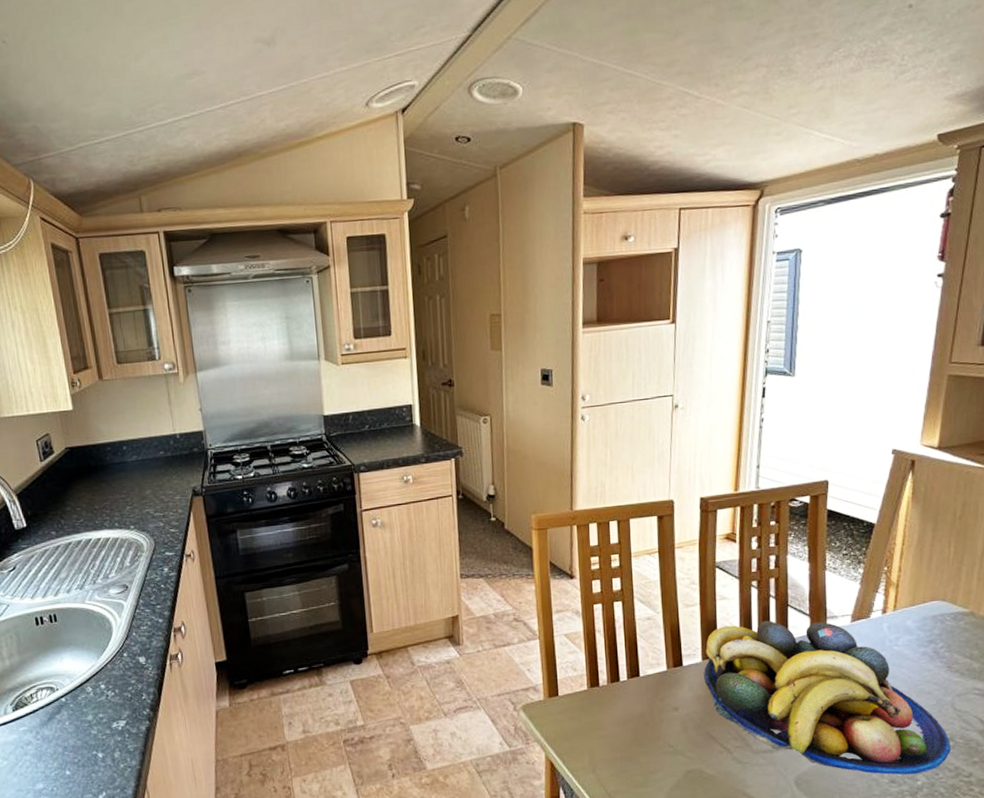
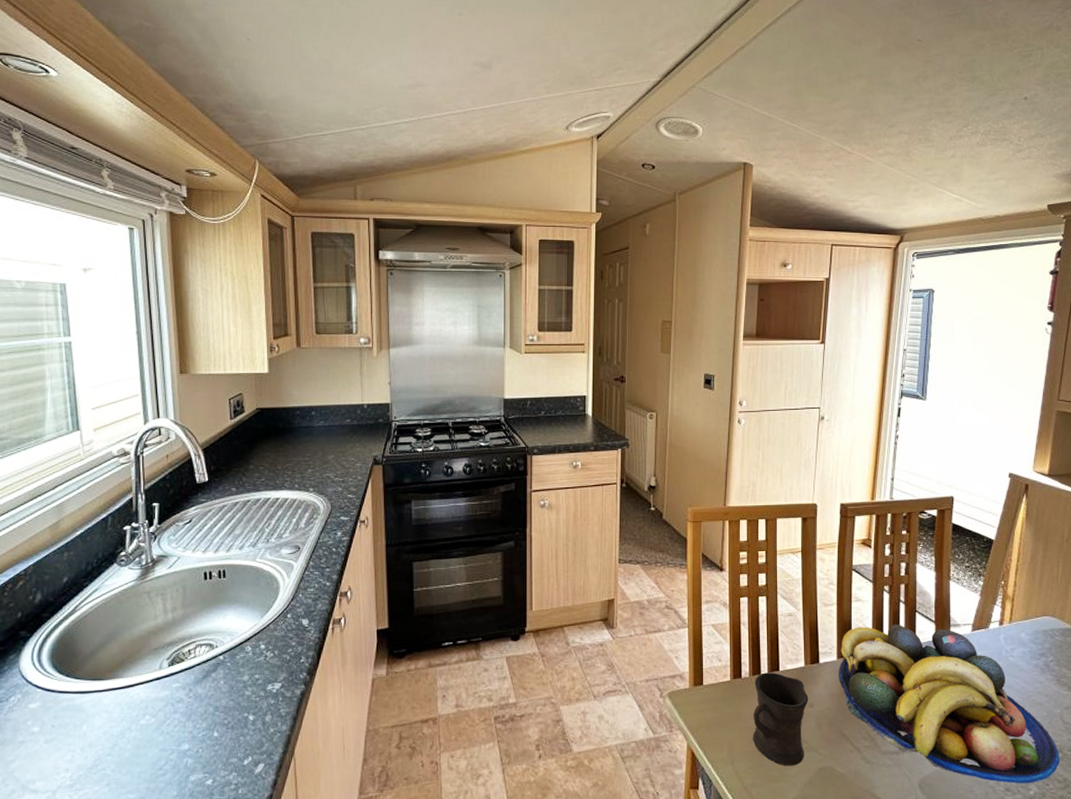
mug: none [613,678,673,771] -> present [753,672,809,766]

